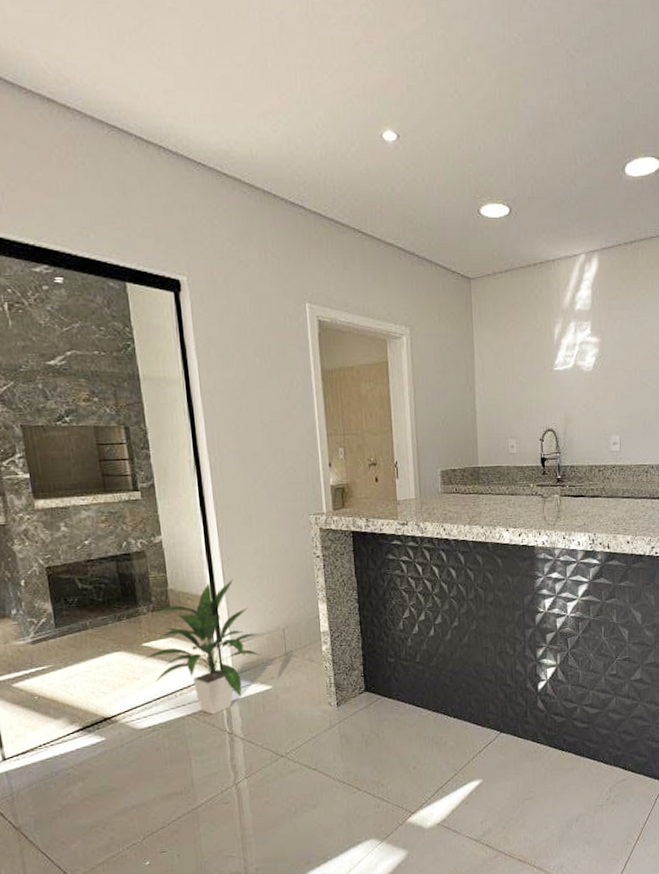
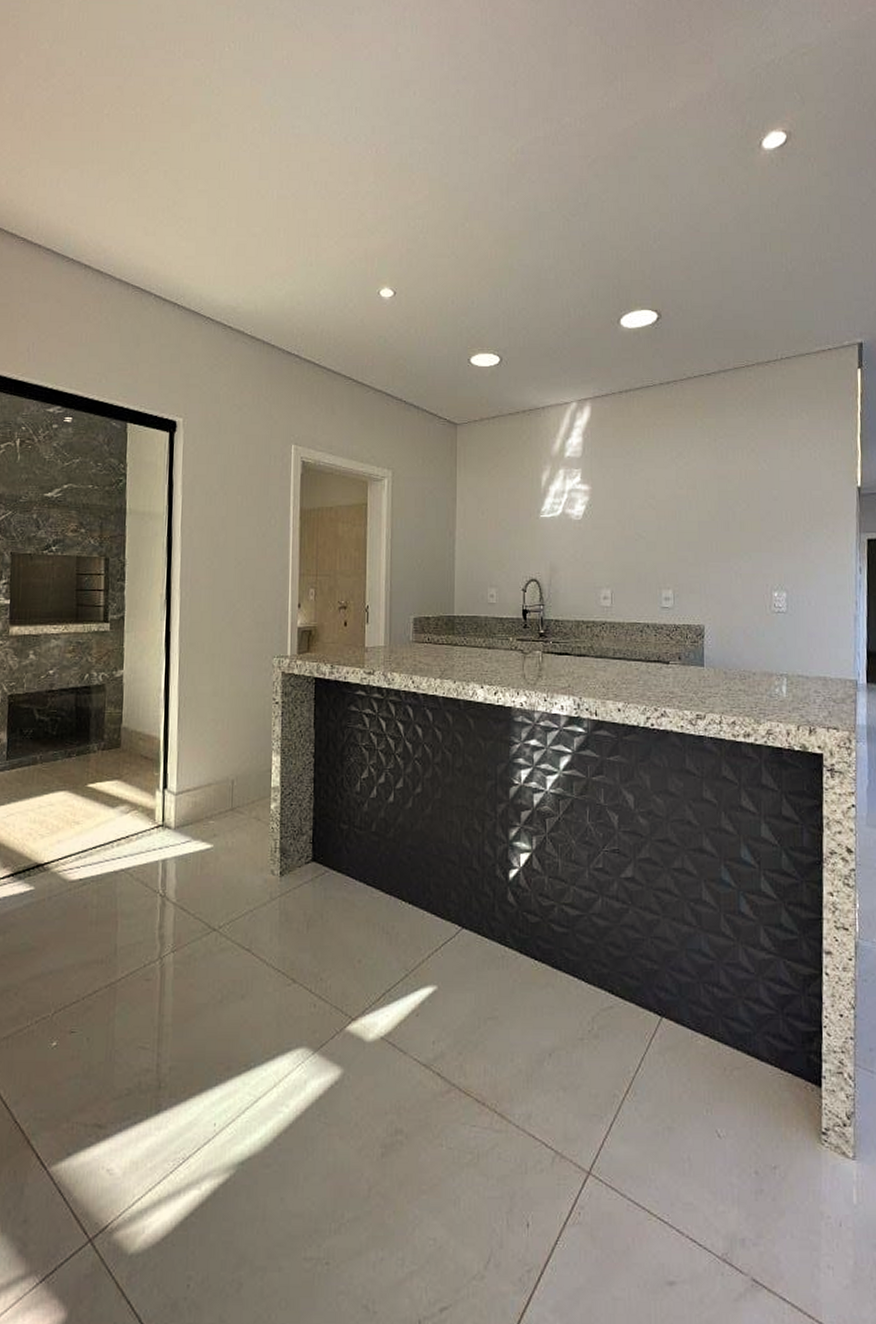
indoor plant: present [143,578,262,715] -> none [85,720,207,872]

